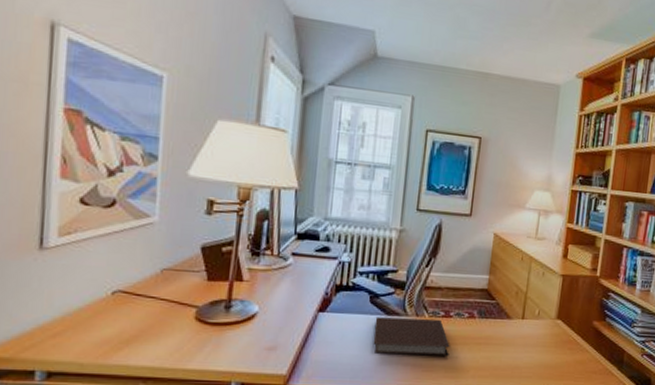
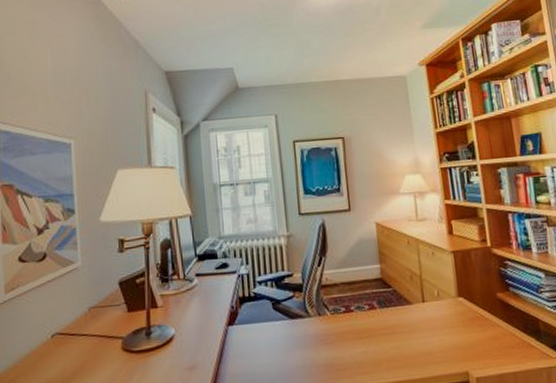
notebook: present [373,317,450,357] -> none [281,315,359,359]

